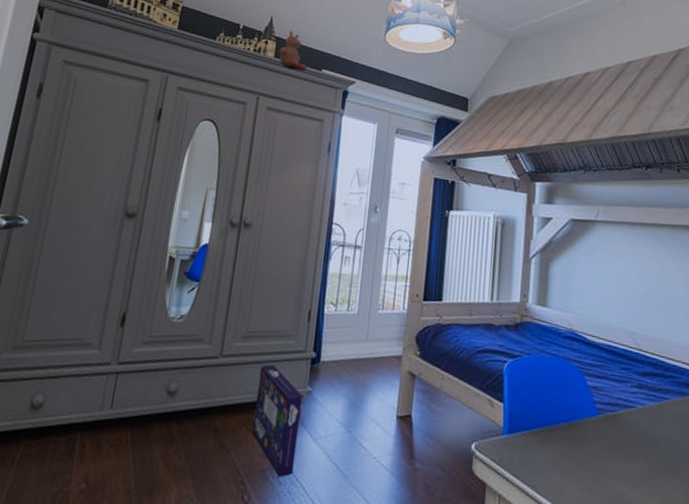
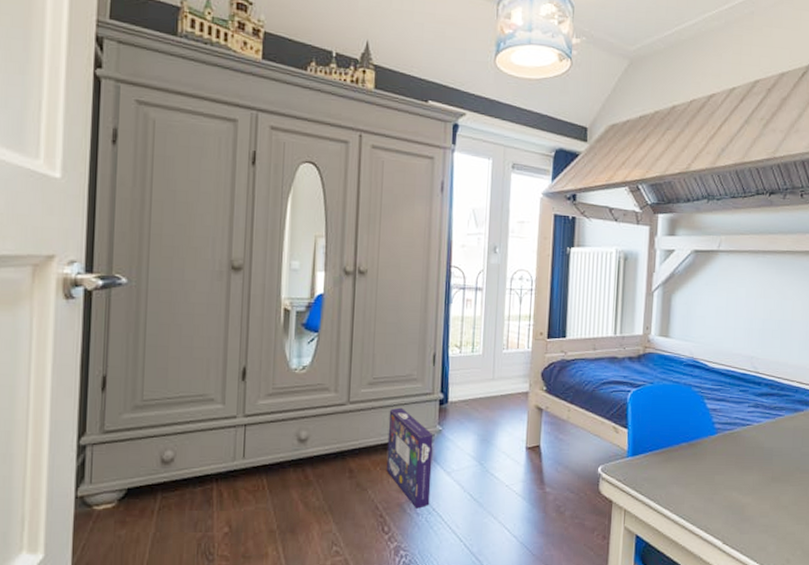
stuffed animal: present [279,31,307,72] -> none [379,58,412,104]

